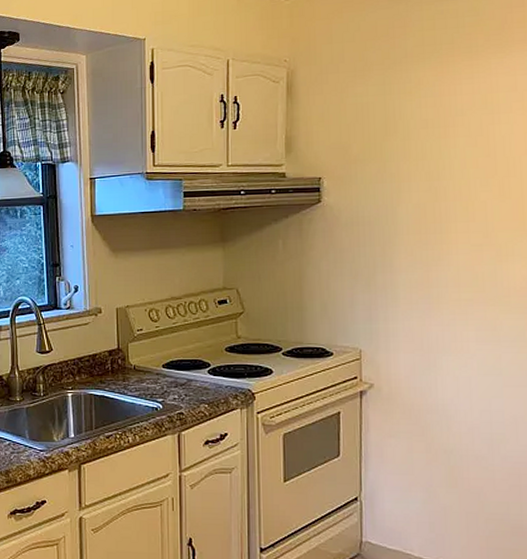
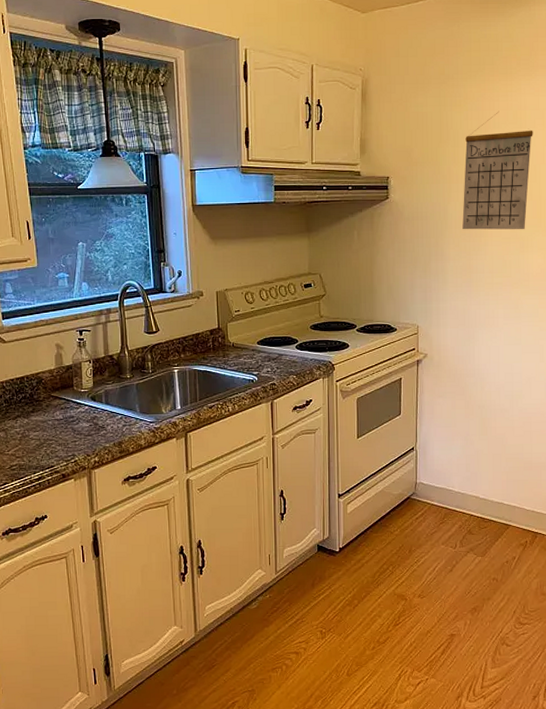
calendar: none [416,95,510,236] -> present [462,111,533,230]

